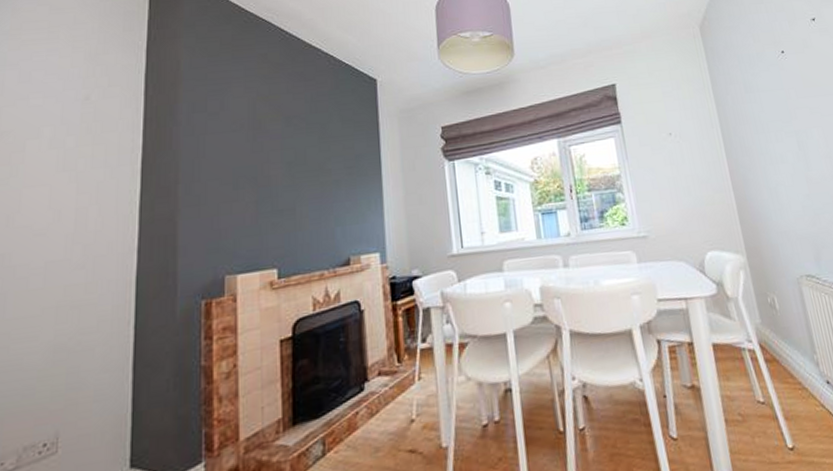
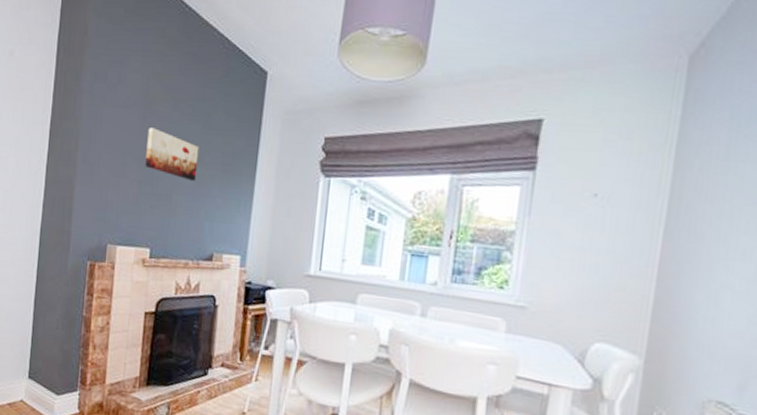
wall art: none [260,146,320,191] -> present [145,127,200,182]

